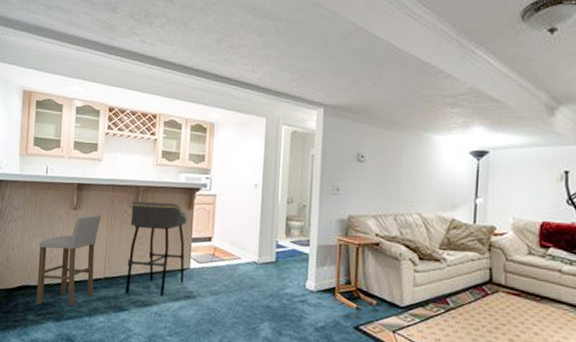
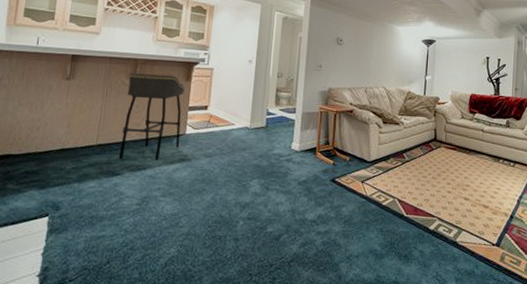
bar stool: present [35,214,102,306] -> none [17,84,97,174]

